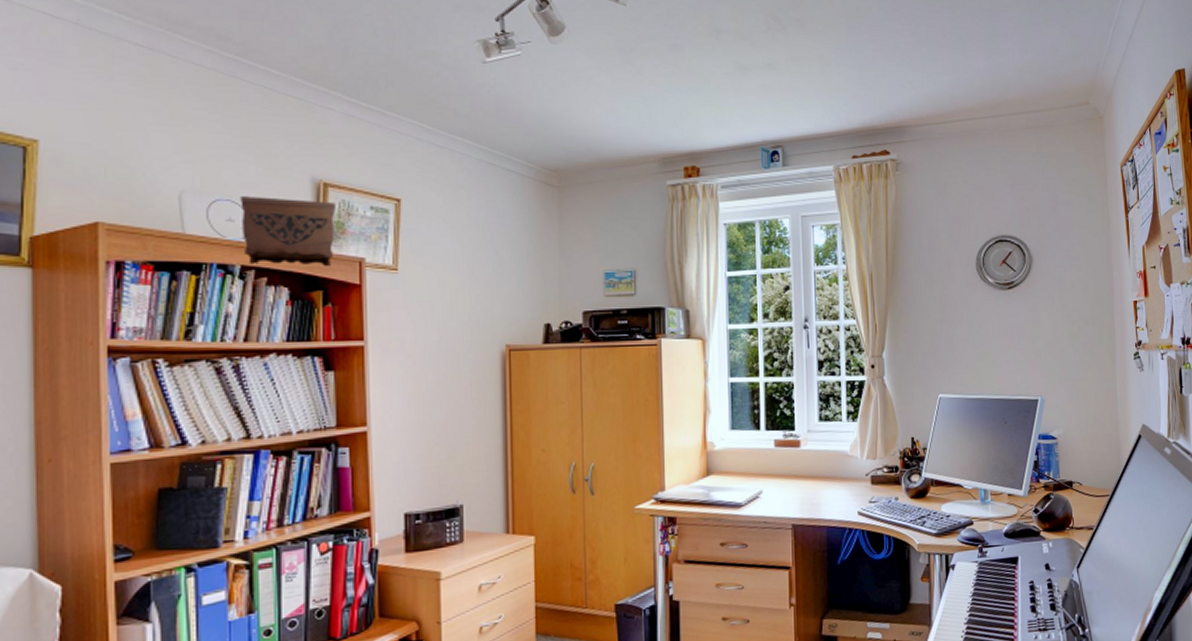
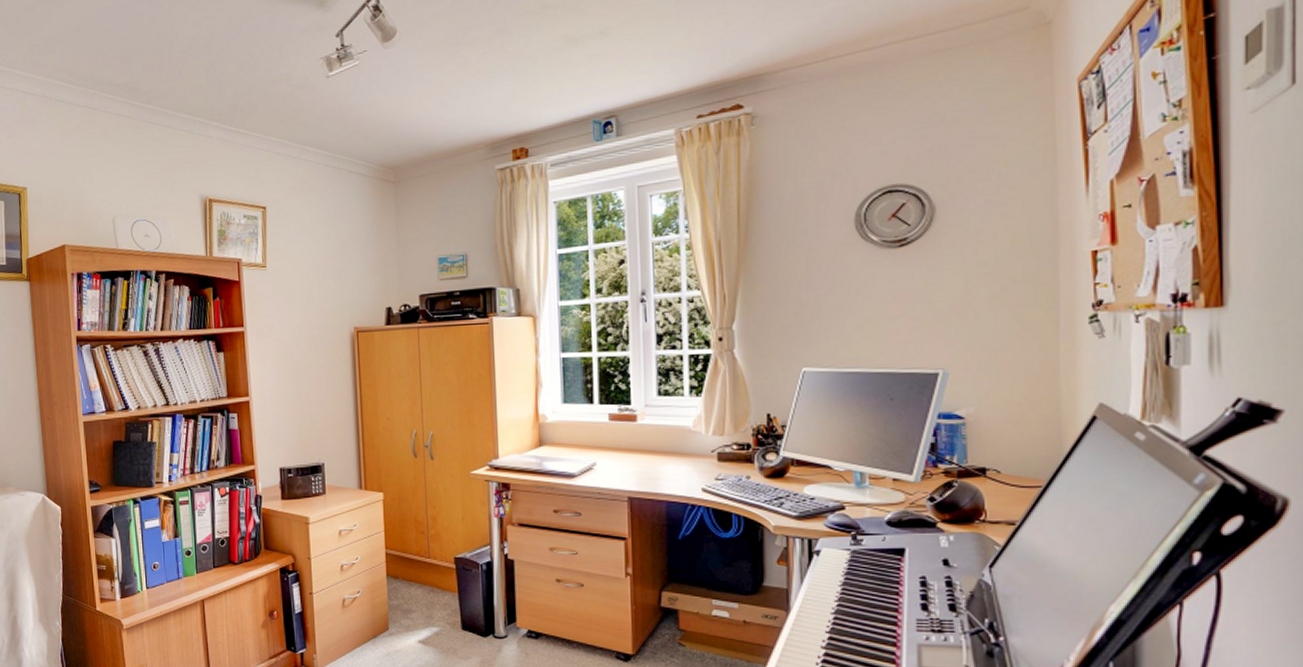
decorative box: present [240,196,335,267] -> none [152,214,219,270]

